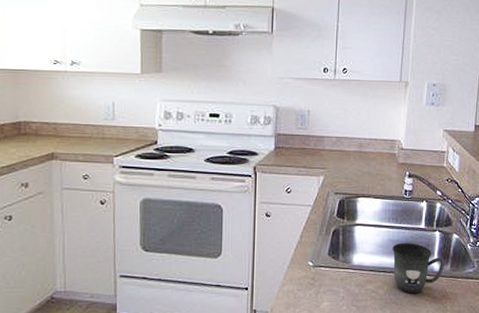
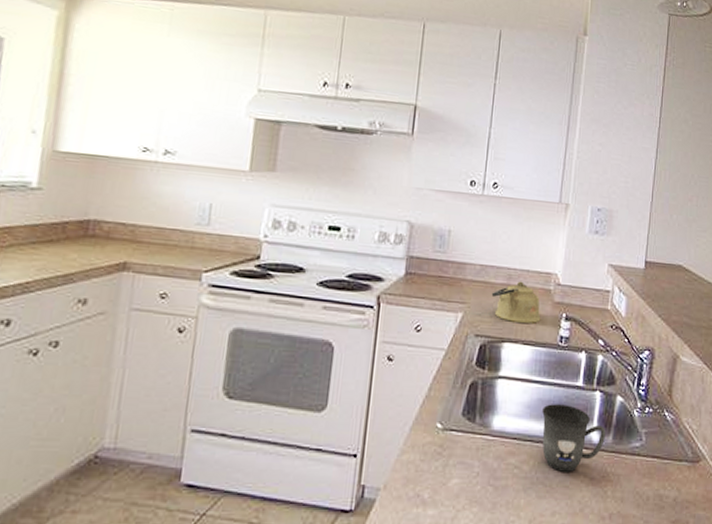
kettle: none [346,148,388,181] -> present [491,281,541,323]

